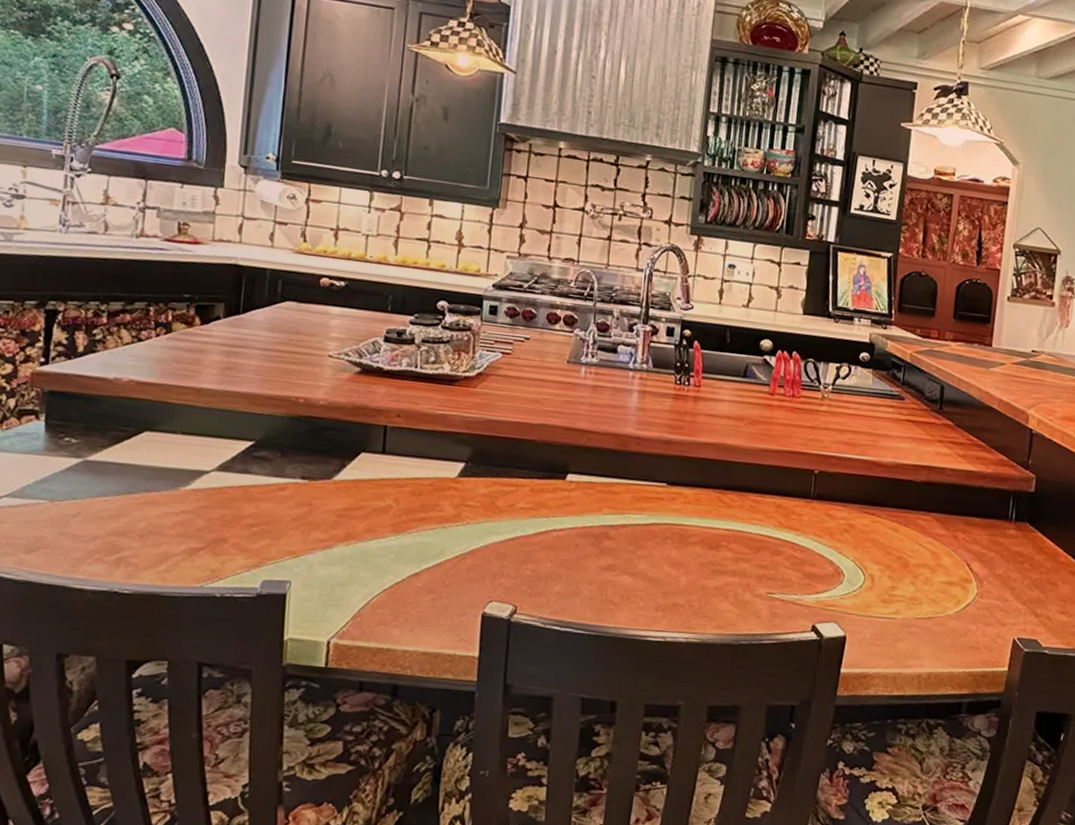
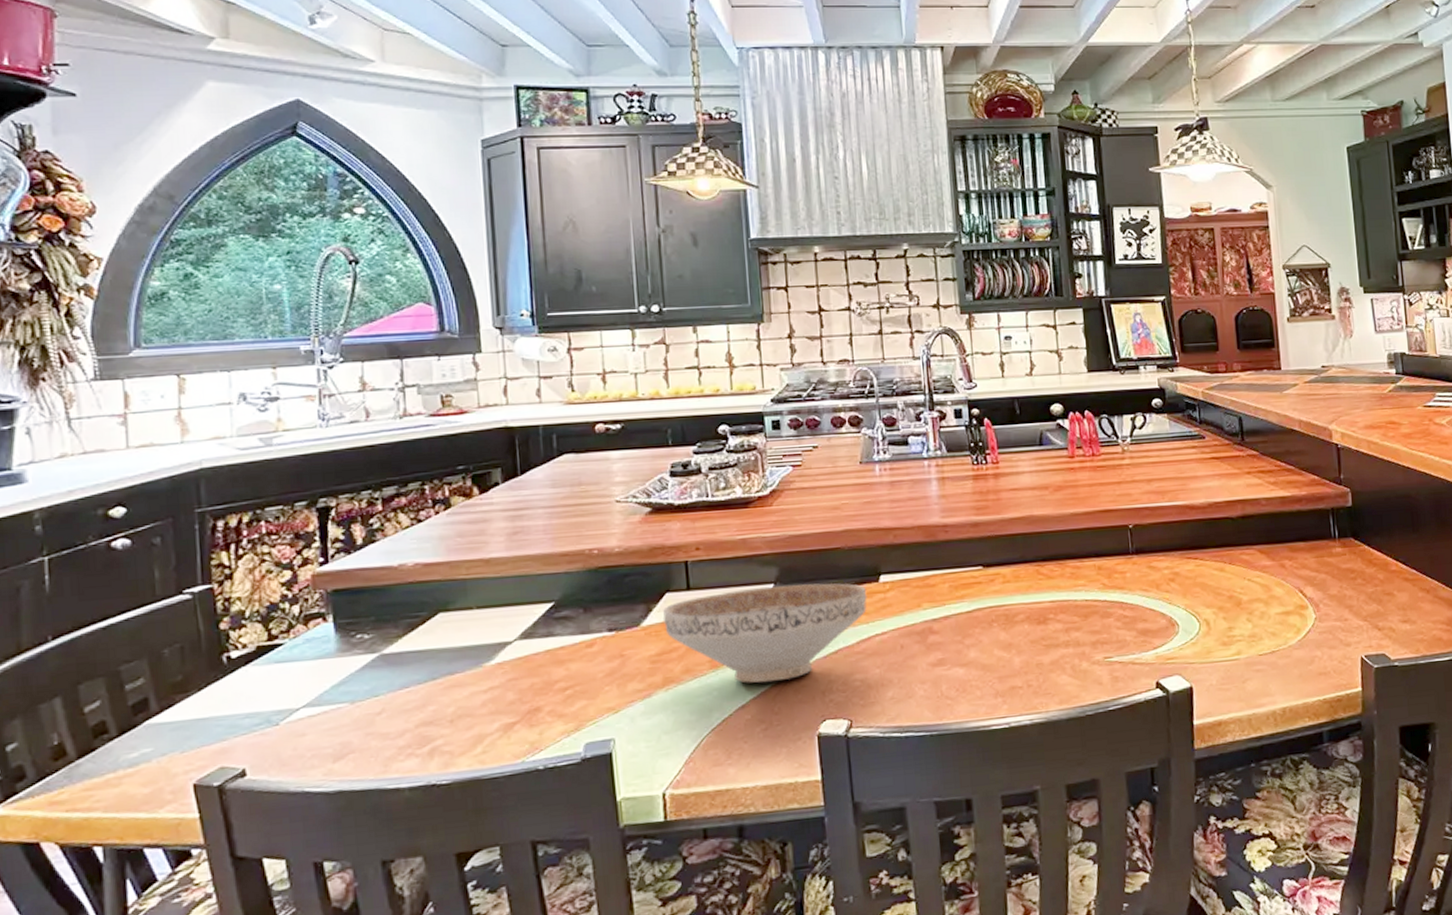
decorative bowl: none [354,462,553,557] -> present [662,583,867,684]

